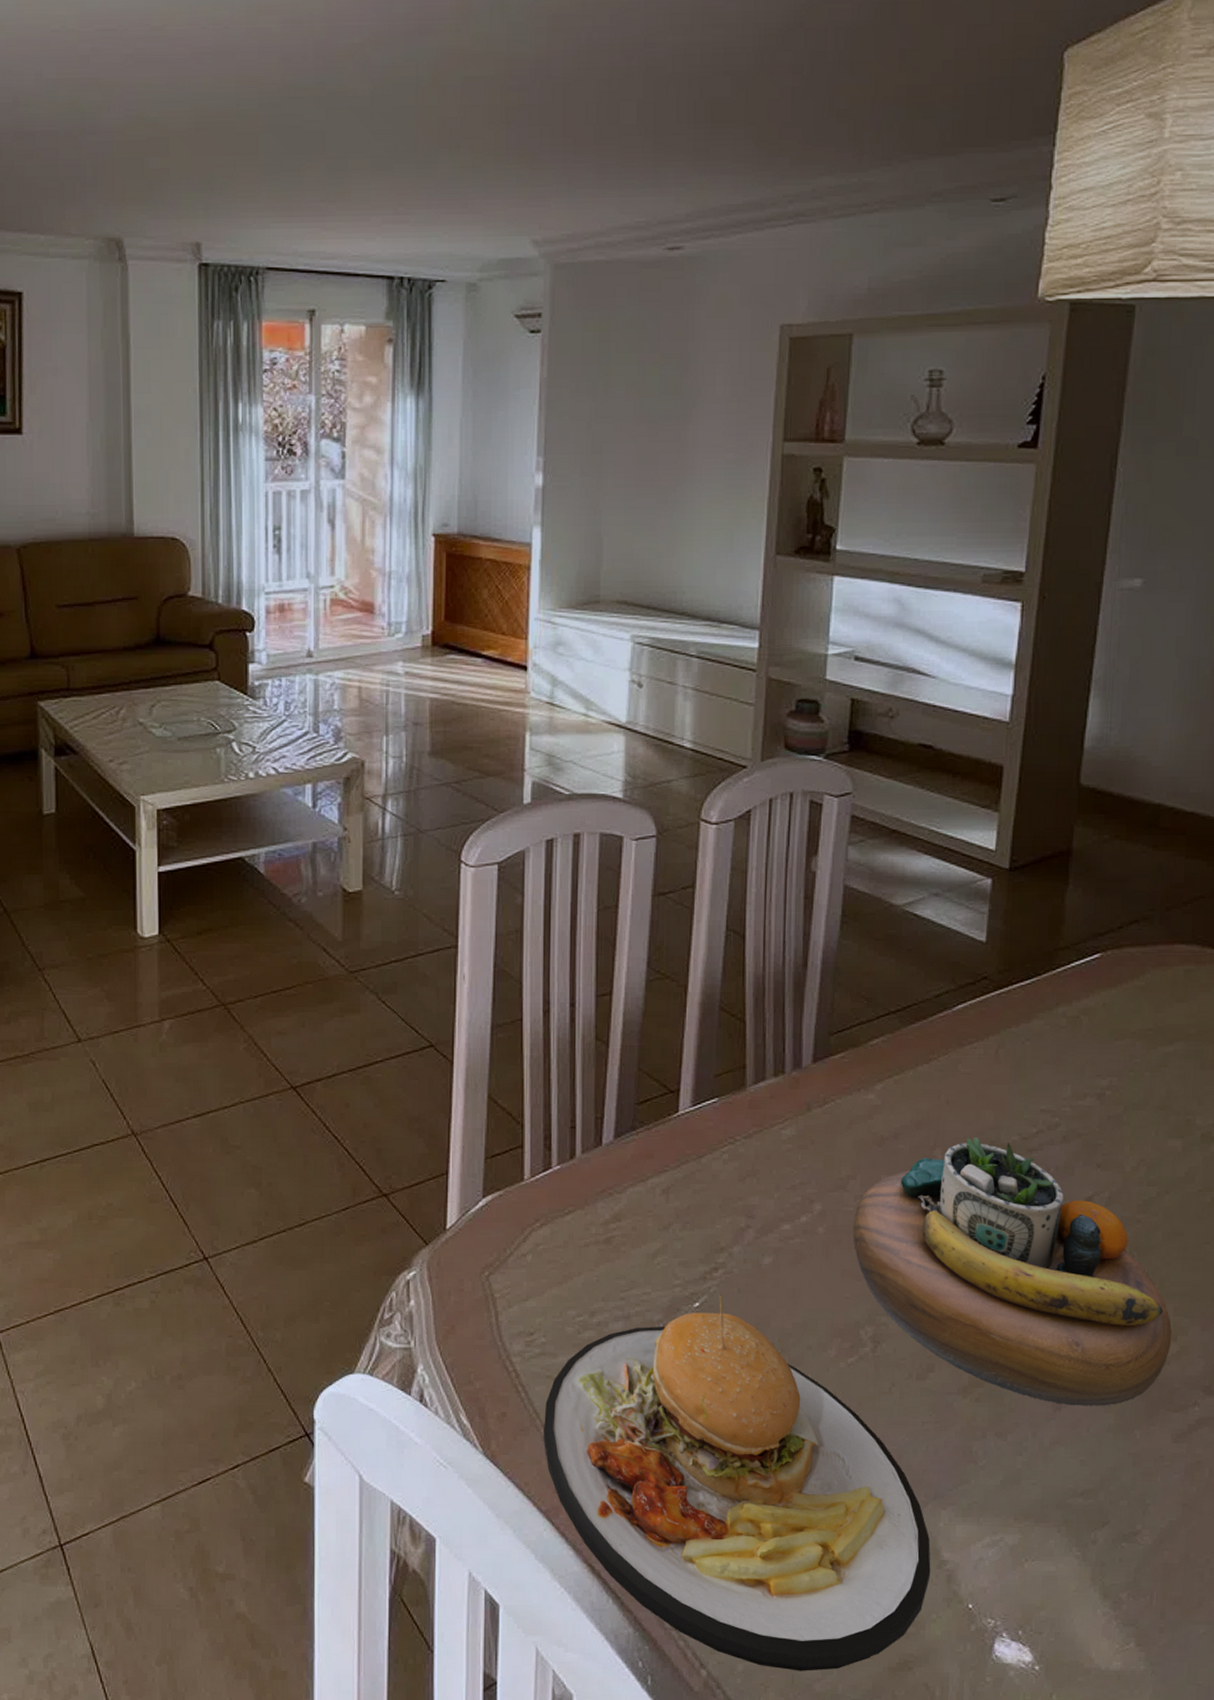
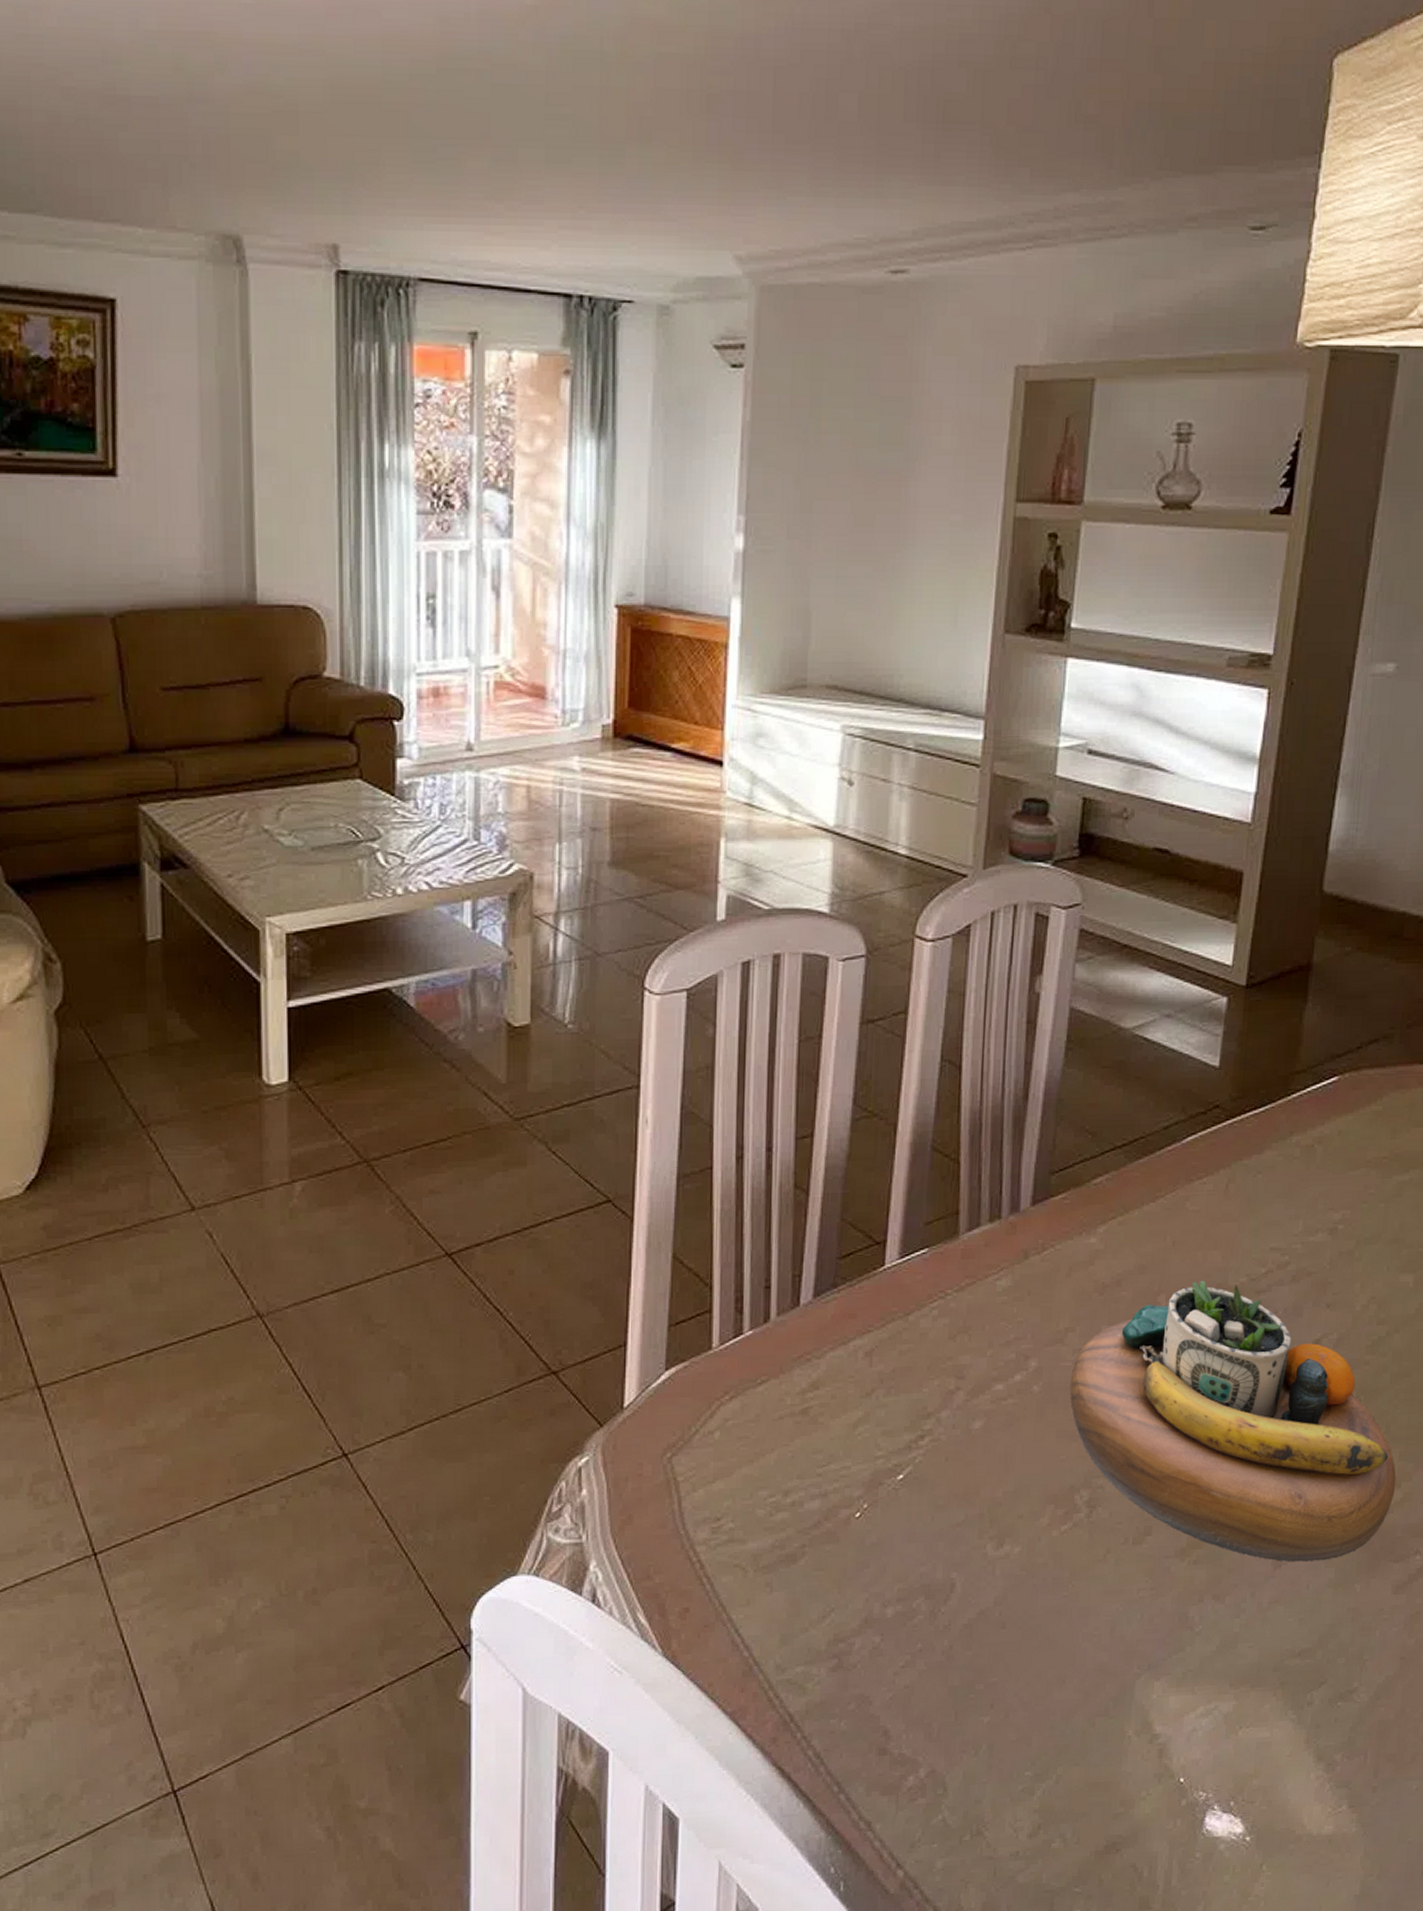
plate: present [544,1294,931,1671] -> none [730,1464,1142,1863]

